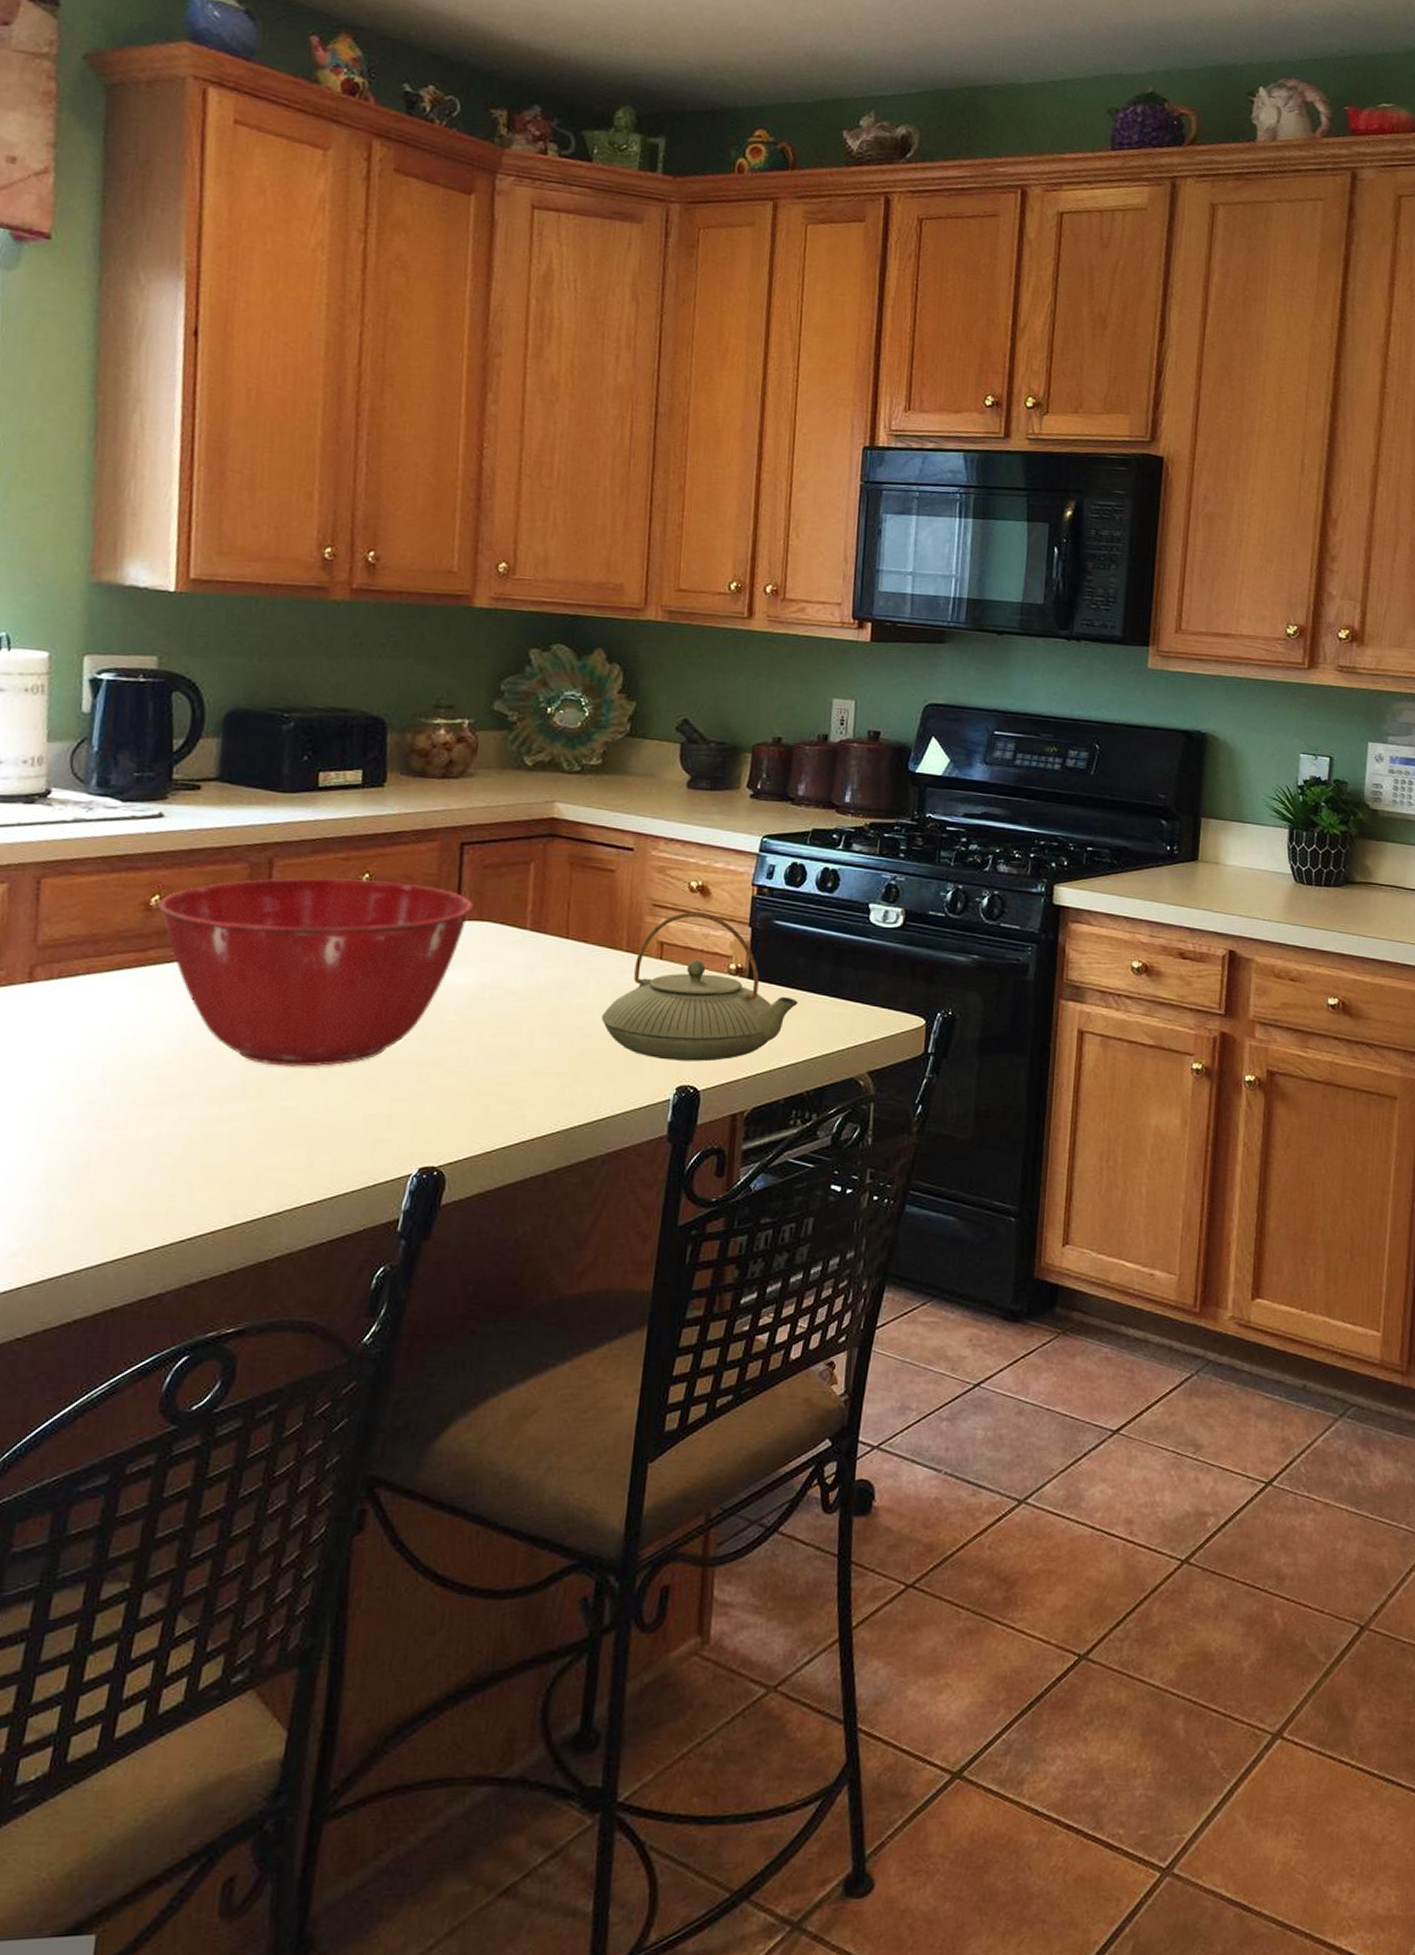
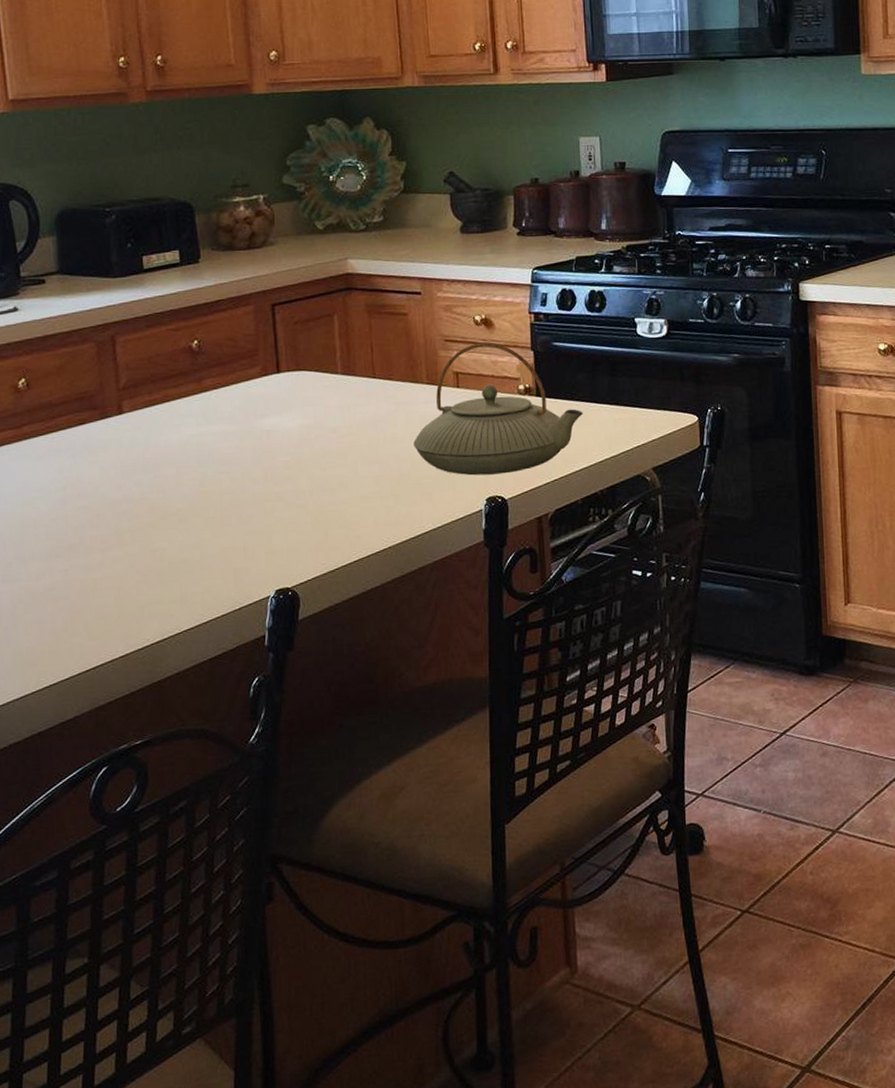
mixing bowl: present [158,877,473,1067] -> none [25,345,289,515]

